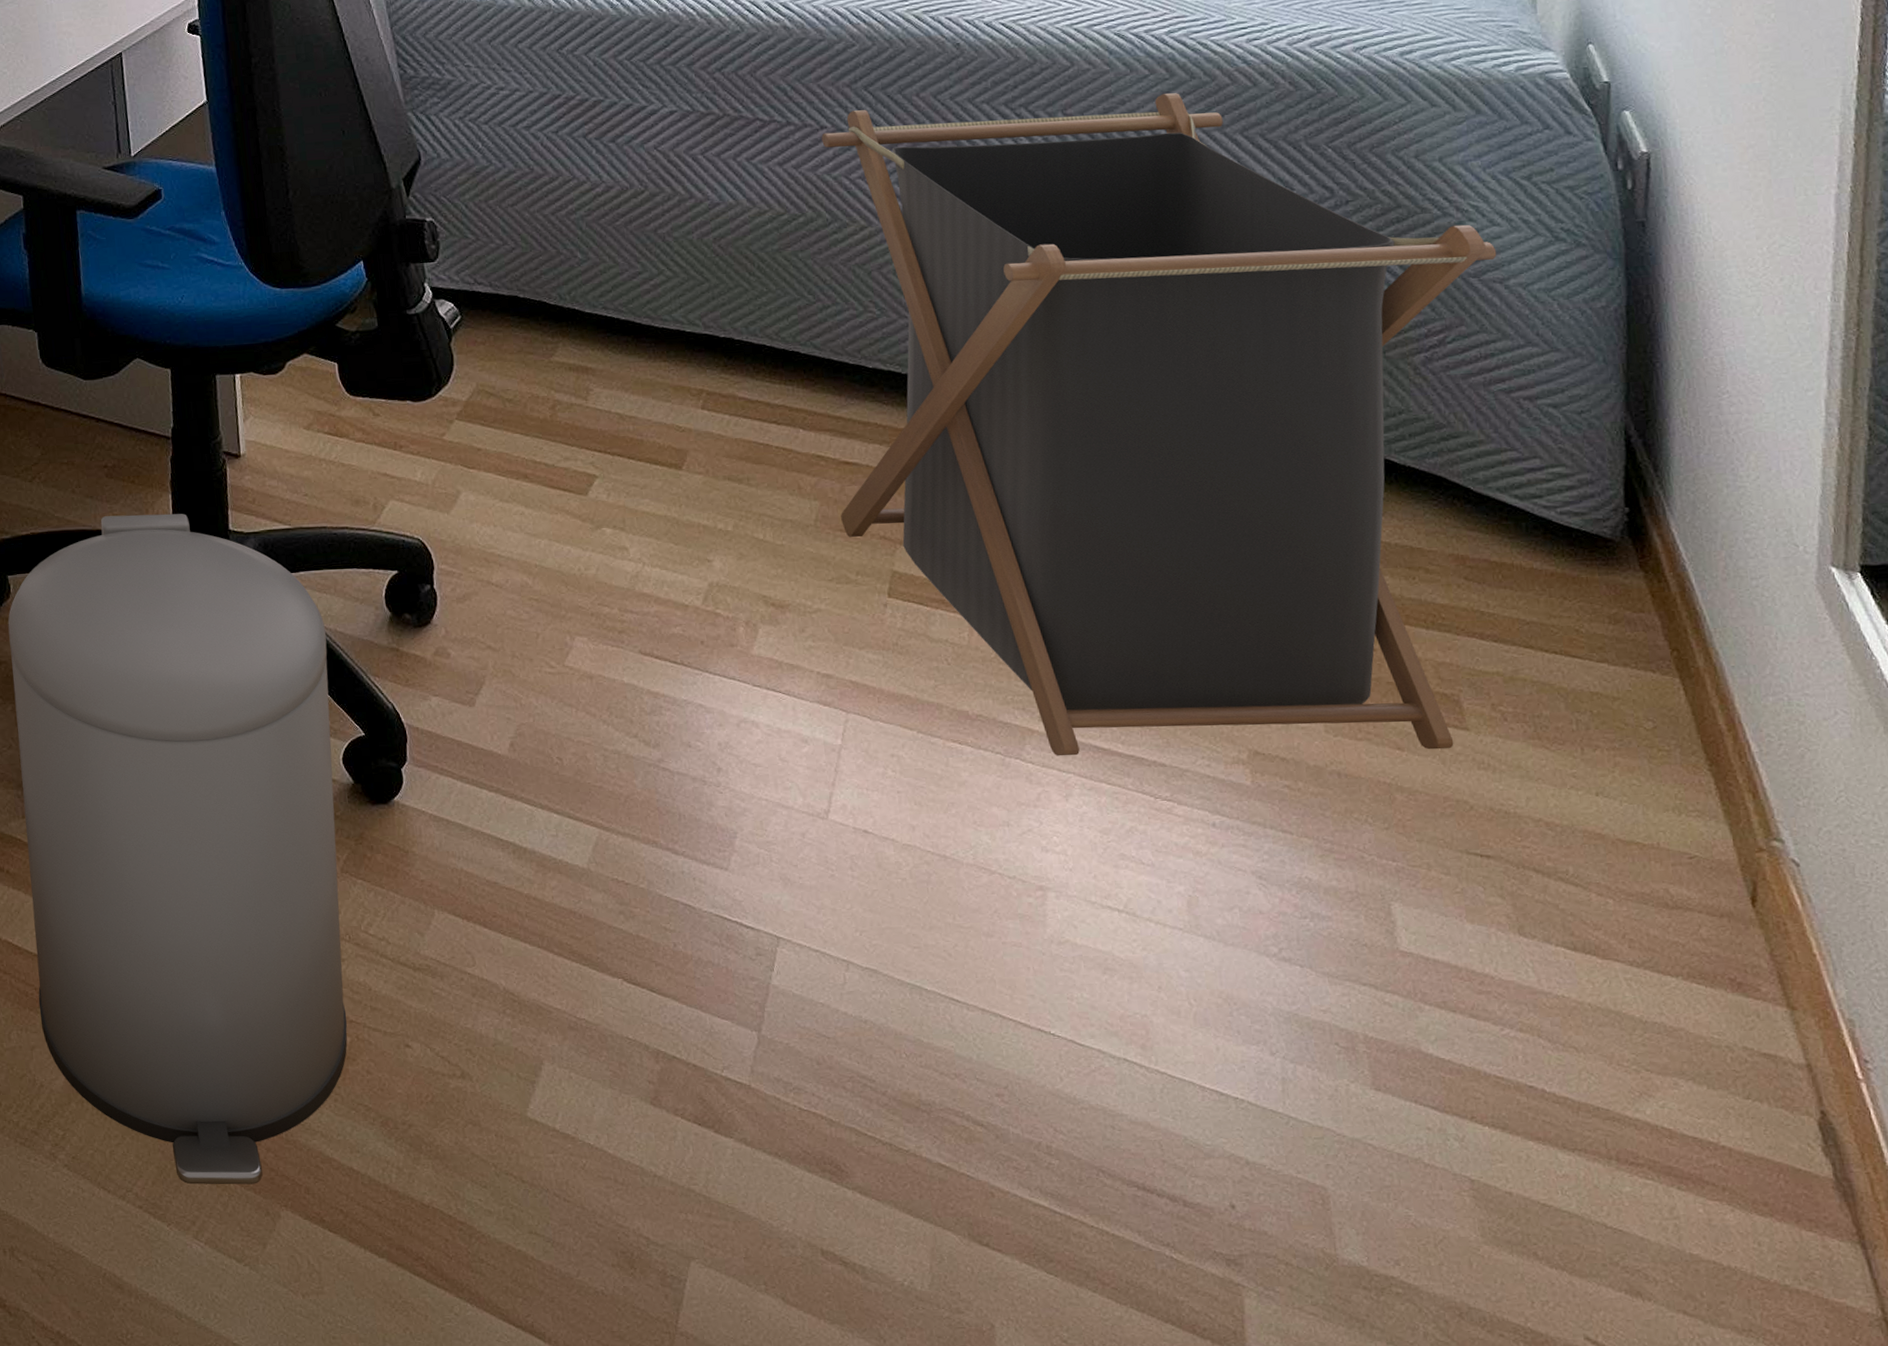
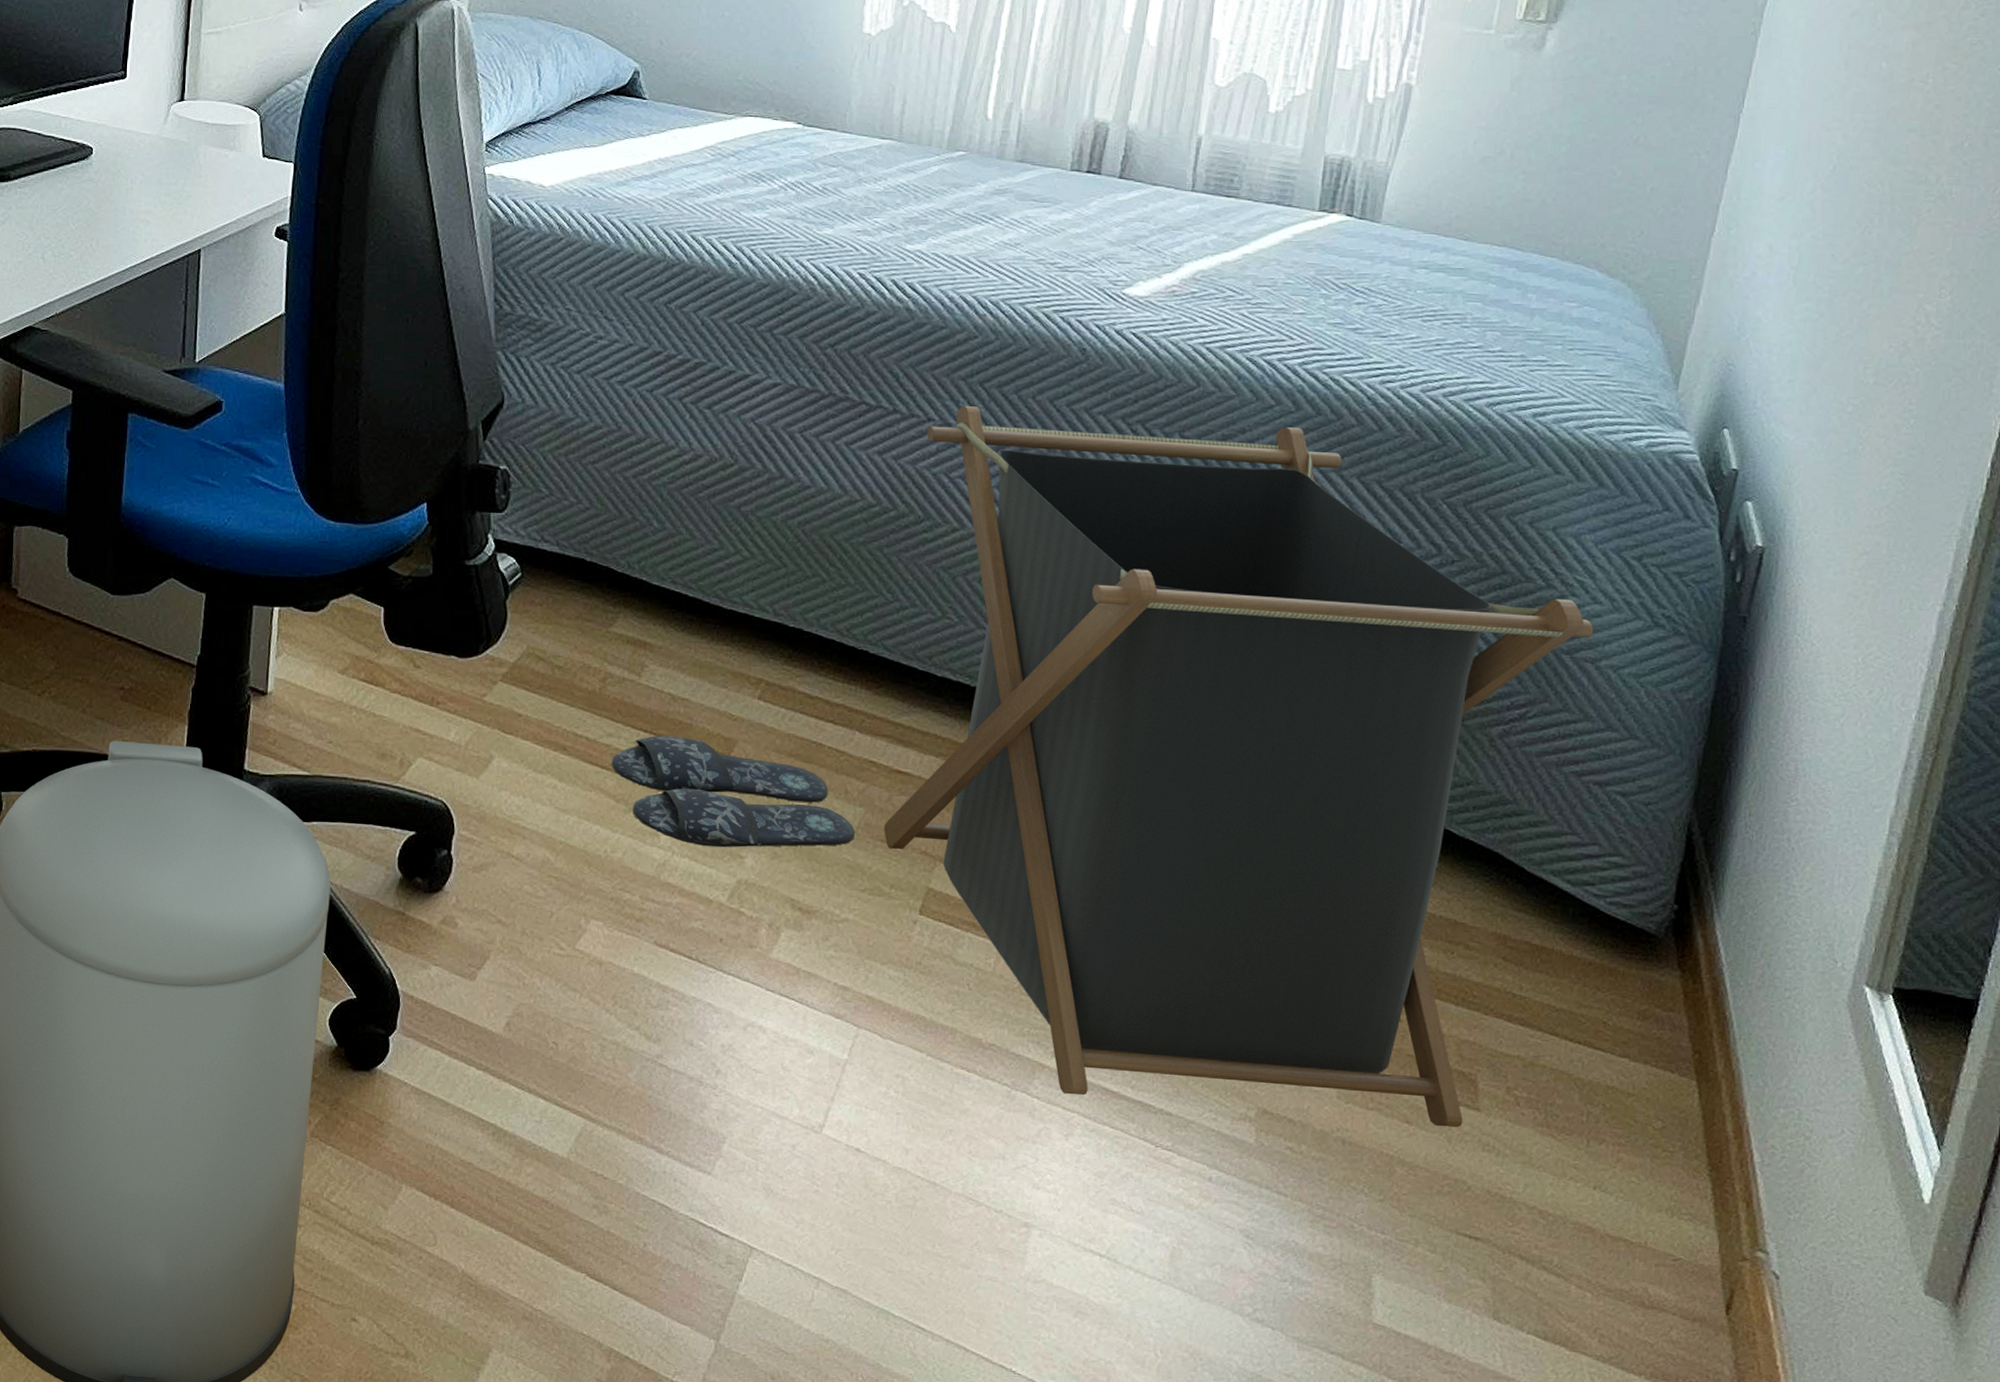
slippers: none [572,453,815,554] -> present [612,735,855,848]

